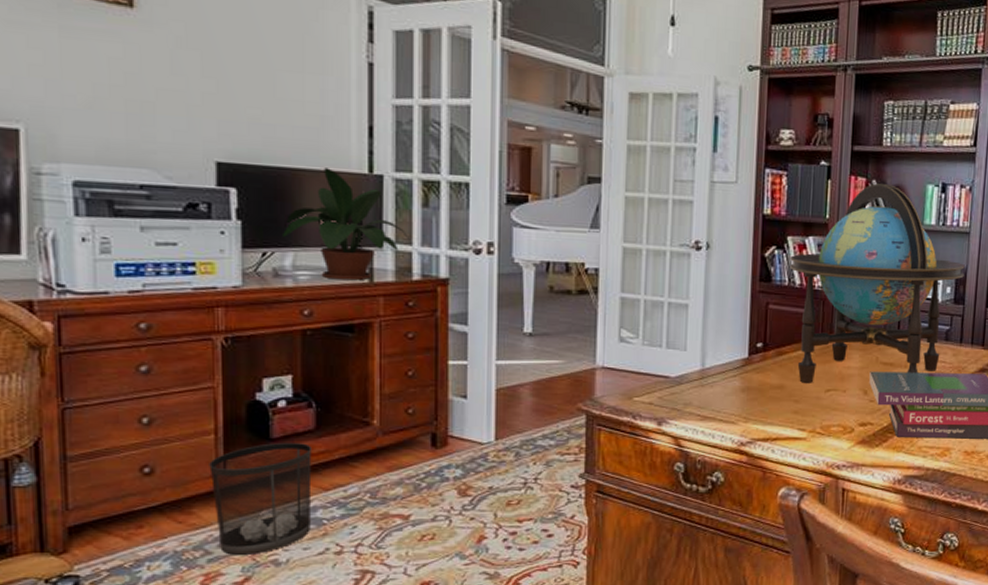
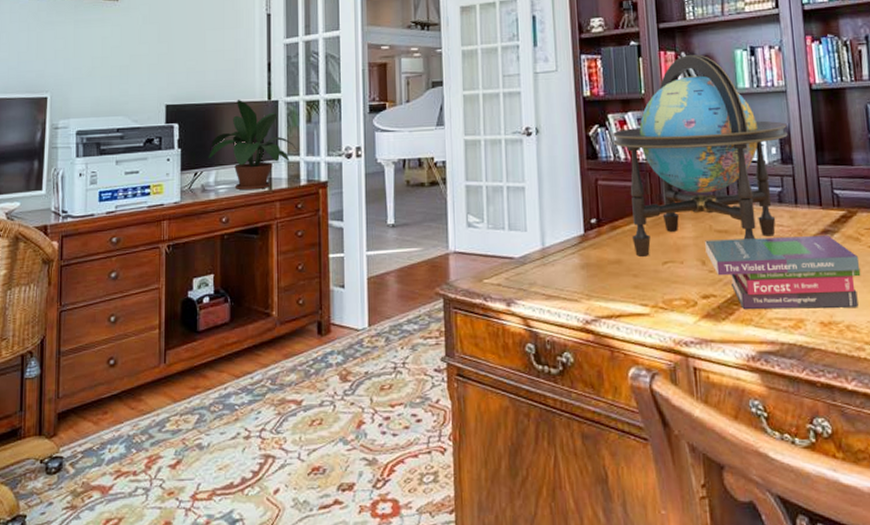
waste bin: present [209,442,312,555] -> none [154,333,227,439]

